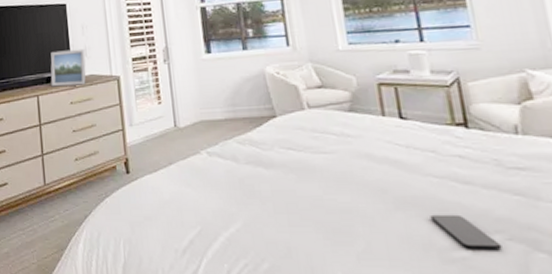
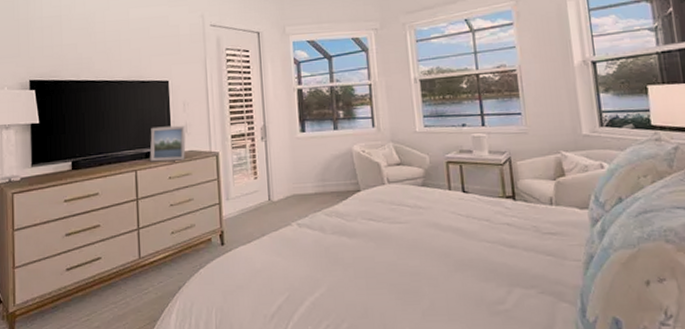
smartphone: present [430,214,502,249] -> none [482,273,536,302]

